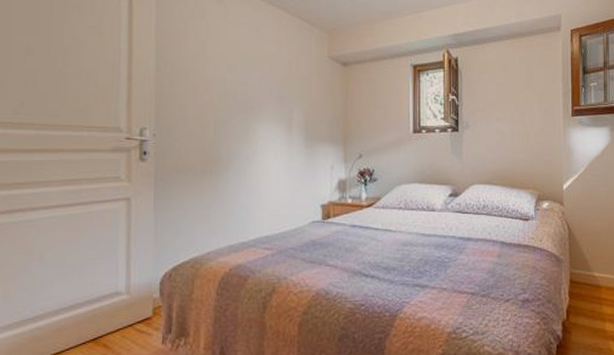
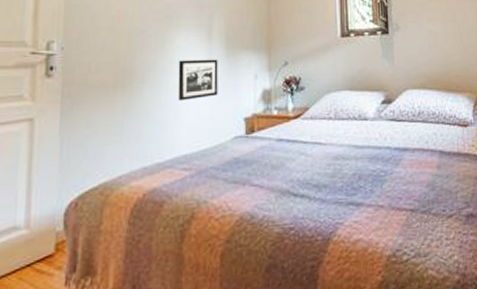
picture frame: none [260,149,298,187] -> present [178,59,218,101]

